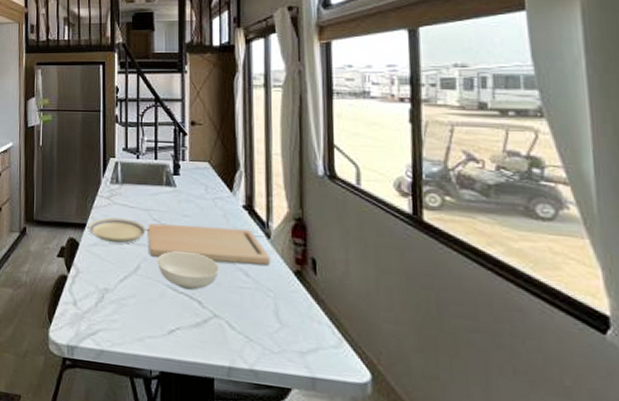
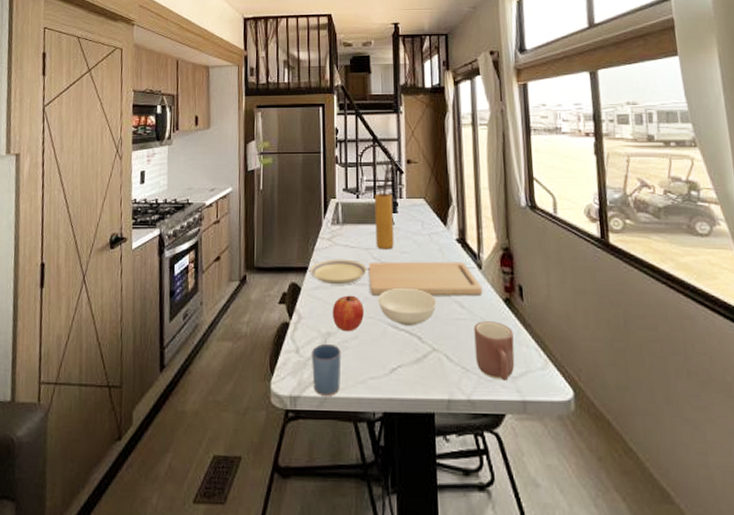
mug: none [88,298,119,350] -> present [311,343,342,396]
fruit: none [110,254,142,290] -> present [332,295,364,332]
vase: none [152,111,186,212] -> present [370,151,402,250]
mug: none [259,292,304,355] -> present [474,321,515,381]

